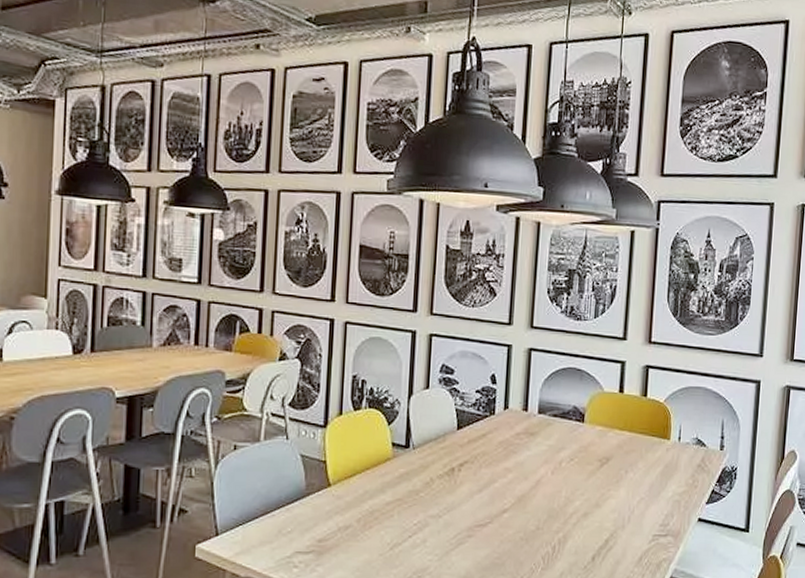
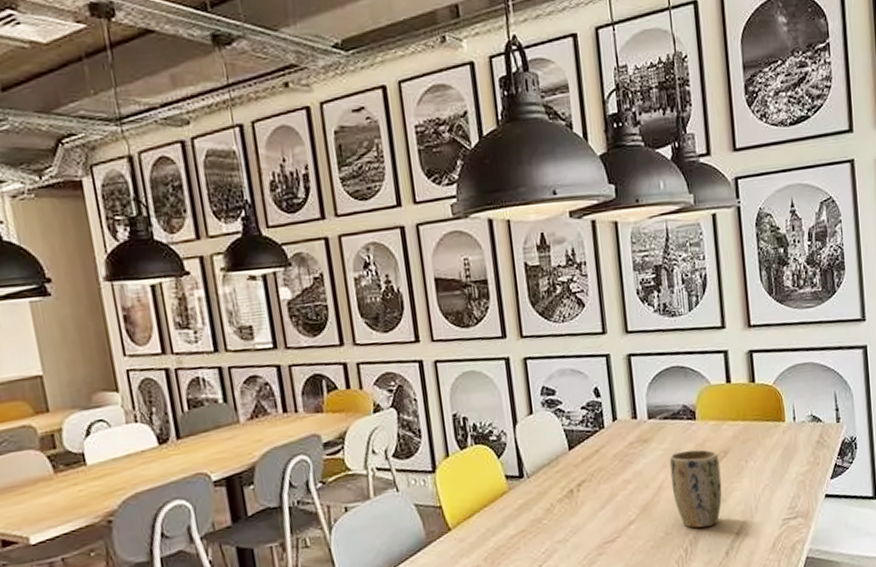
plant pot: none [550,450,601,529] -> present [669,449,722,528]

